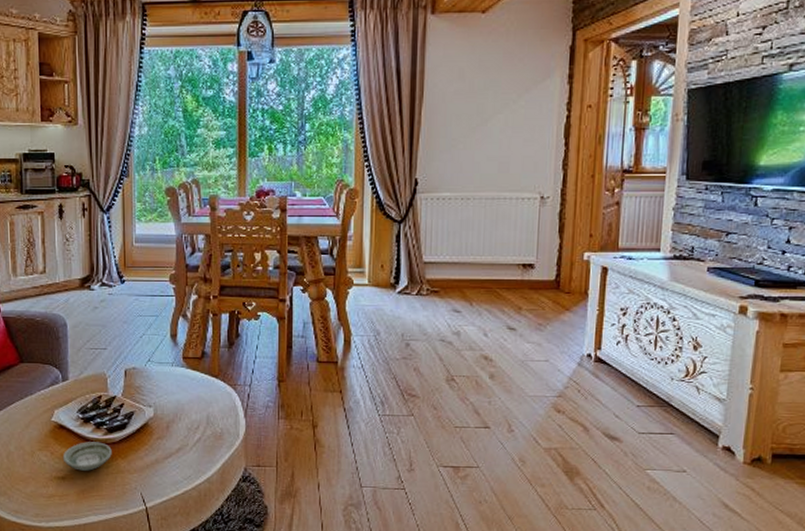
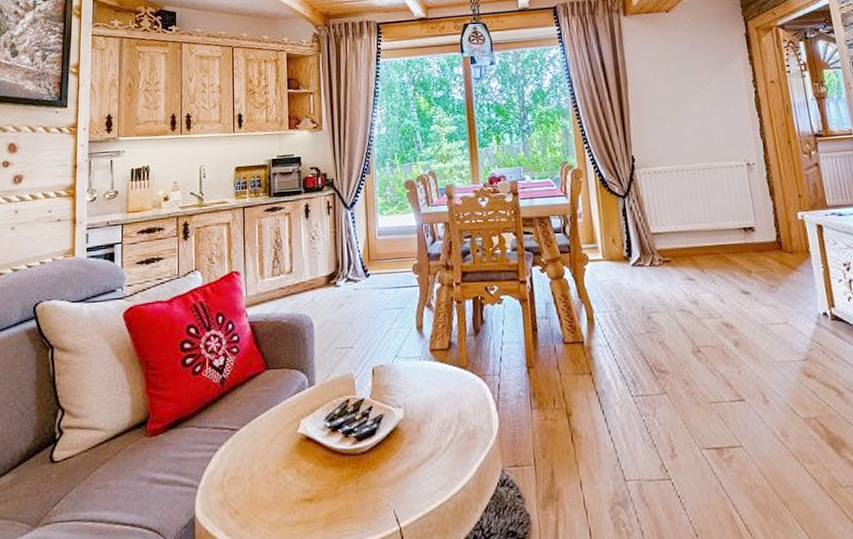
saucer: present [62,442,112,471] -> none [309,453,362,489]

